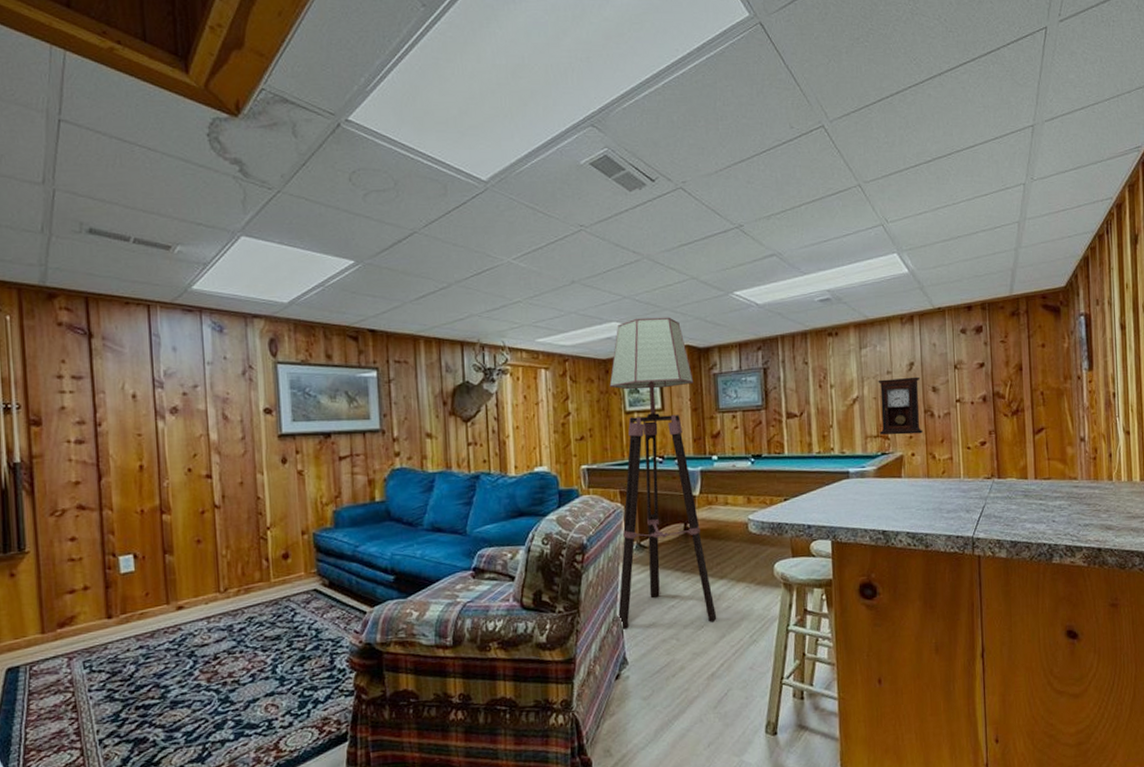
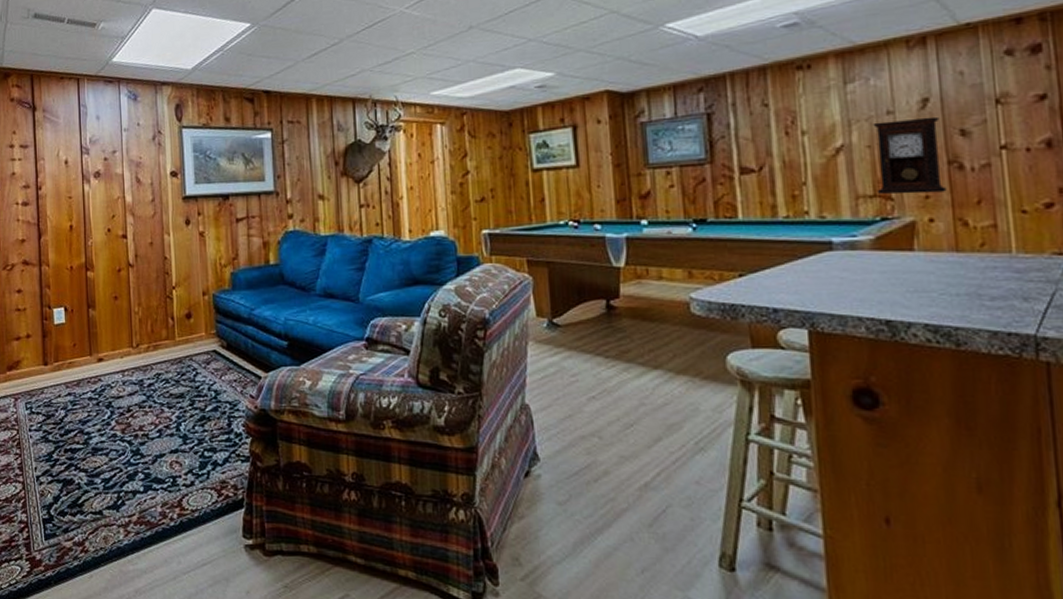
floor lamp: present [609,317,717,628] -> none [513,58,651,421]

